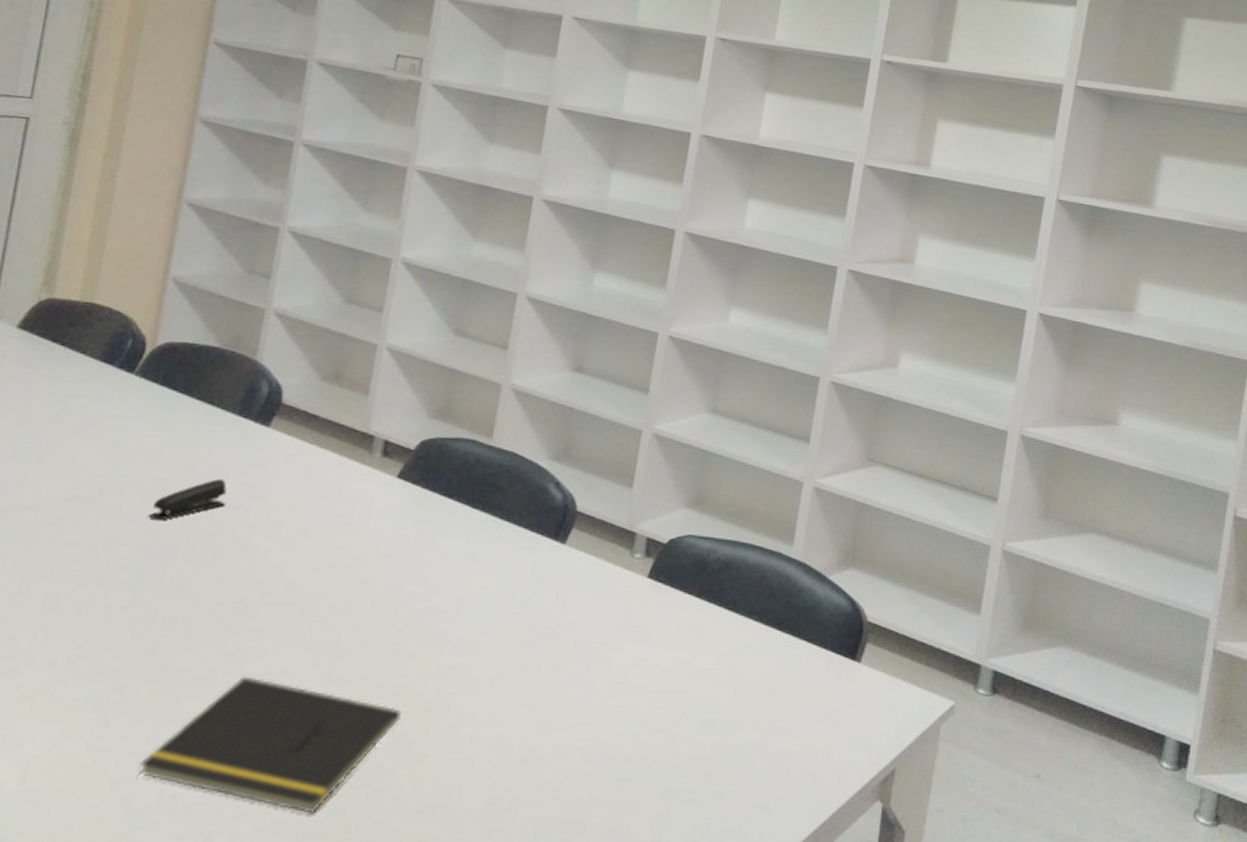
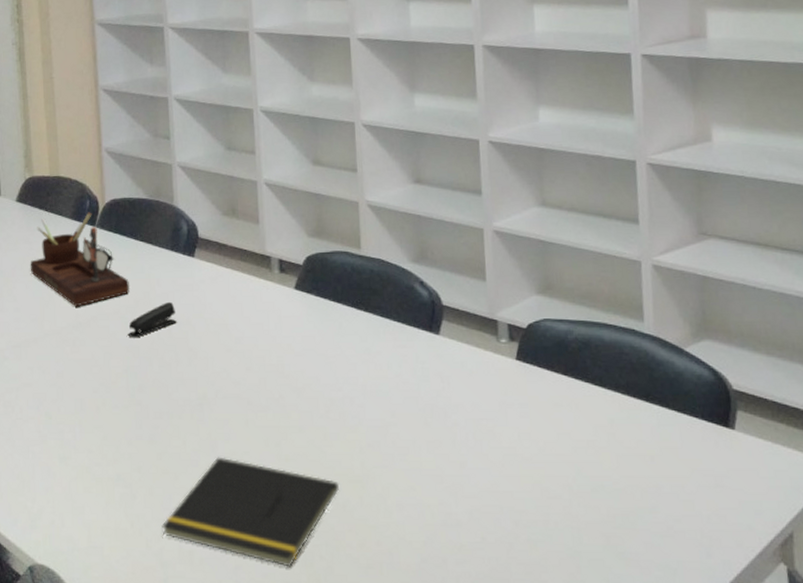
desk organizer: none [16,354,168,475] -> present [30,212,130,307]

